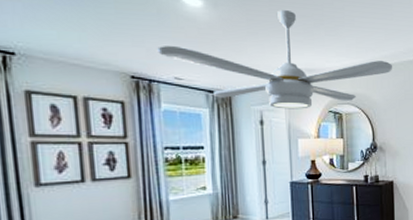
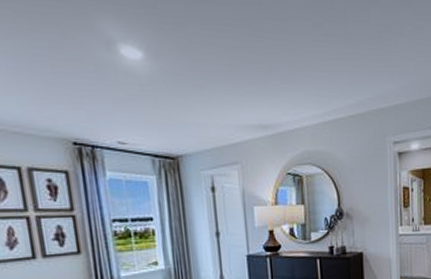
ceiling fan: present [156,10,393,109] -> none [96,56,361,173]

